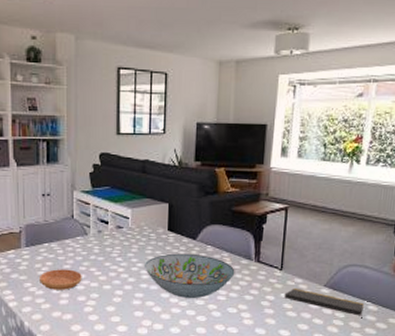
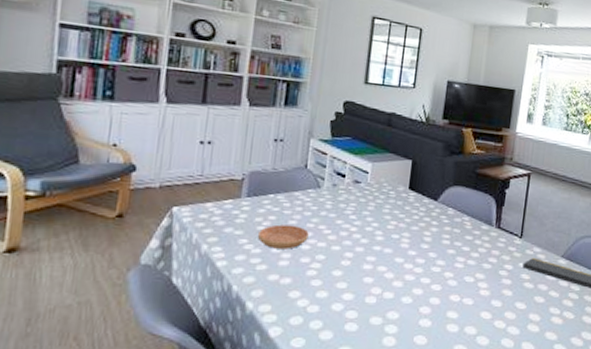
decorative bowl: present [145,253,235,299] -> none [380,214,475,266]

